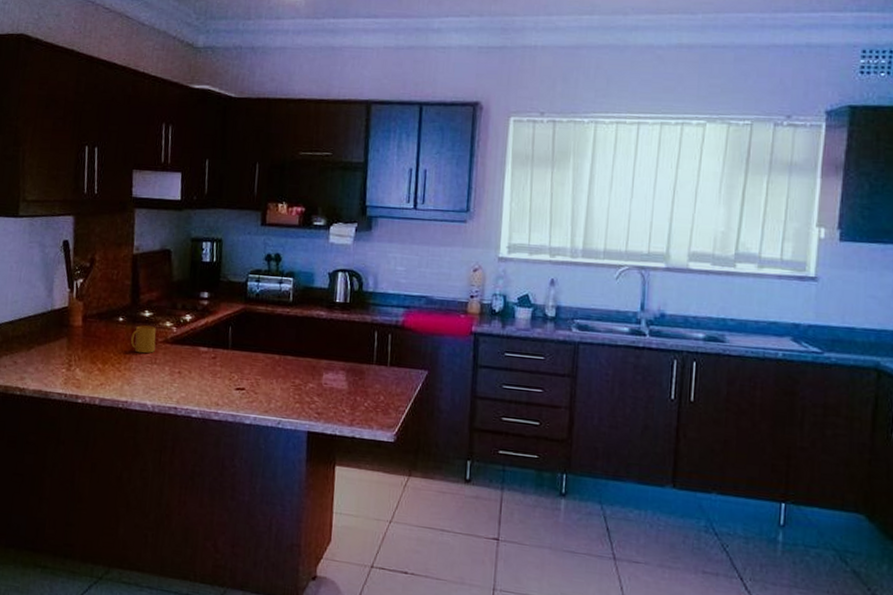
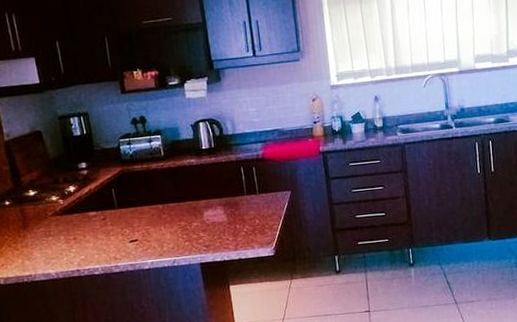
mug: present [130,325,156,354] -> none [20,203,47,230]

